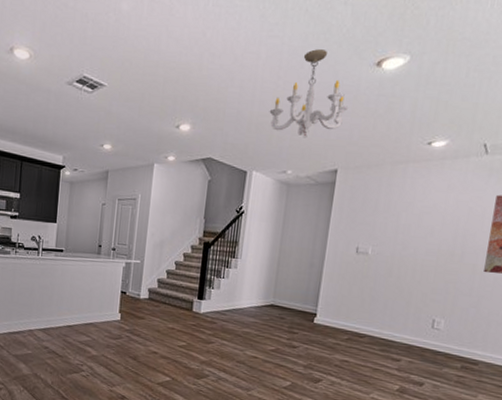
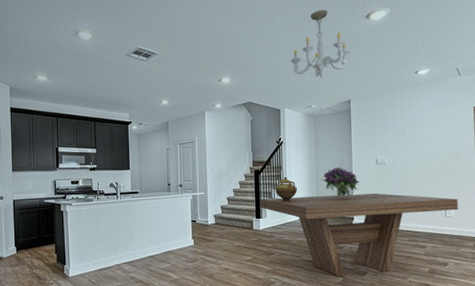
dining table: none [204,277,452,384] -> present [260,193,458,277]
ceramic pot: none [225,254,254,285] -> present [275,176,298,202]
bouquet: none [284,250,331,288] -> present [321,167,359,197]

